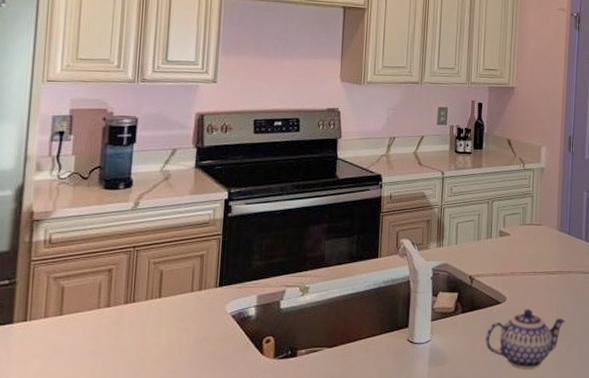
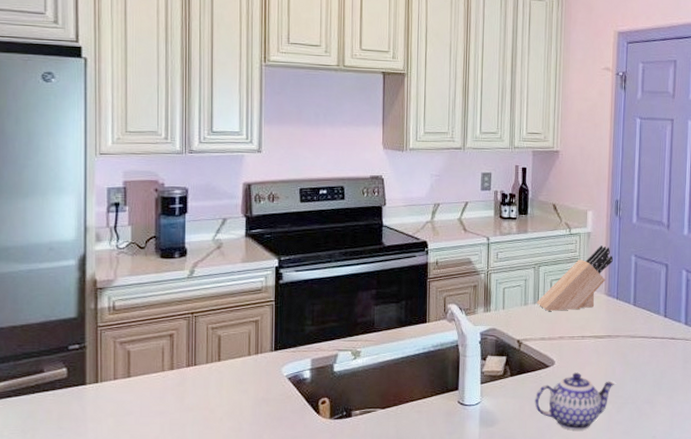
knife block: none [489,181,565,246] -> present [536,245,613,311]

